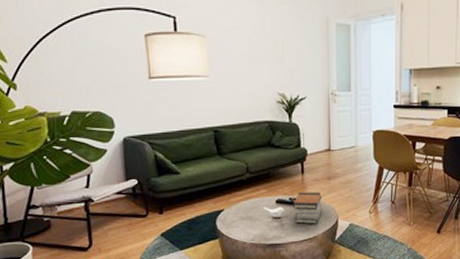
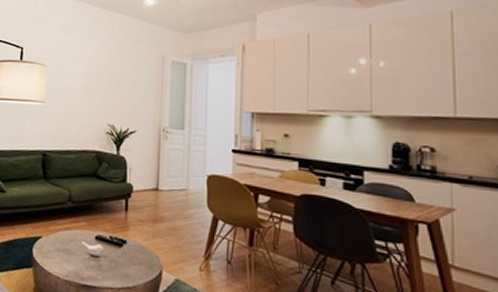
book stack: present [293,191,323,224] -> none [113,231,147,272]

